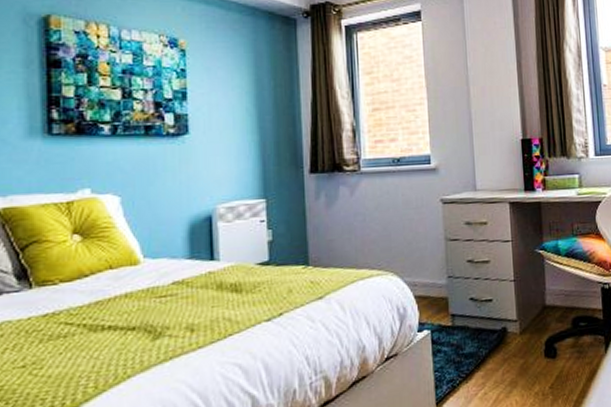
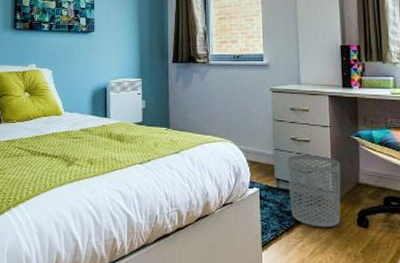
waste bin: none [463,278,527,368] -> present [287,154,341,228]

